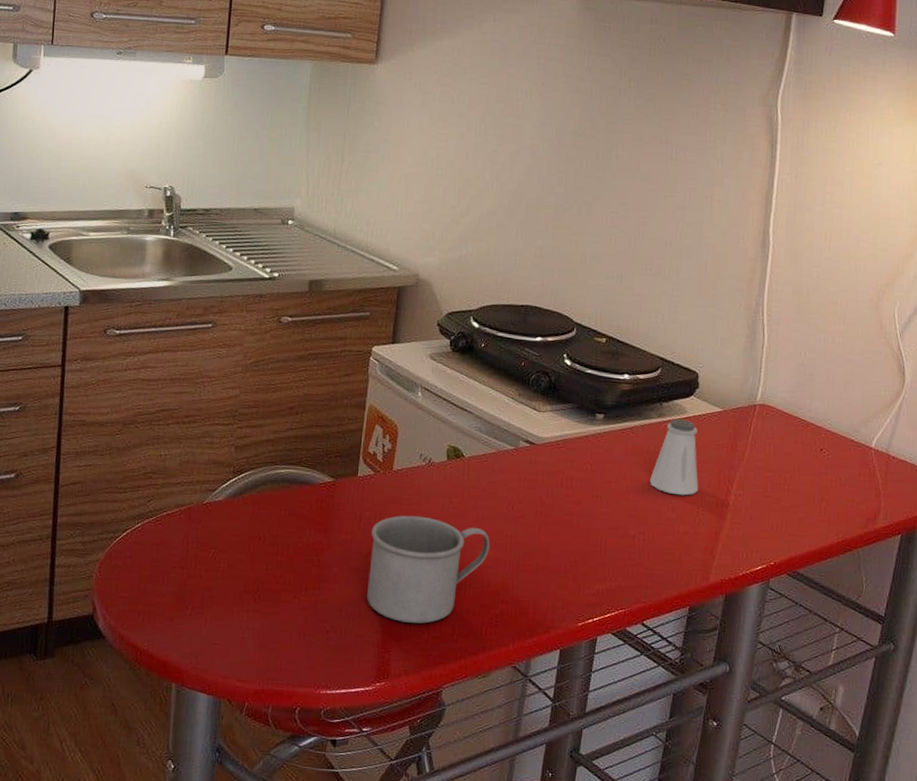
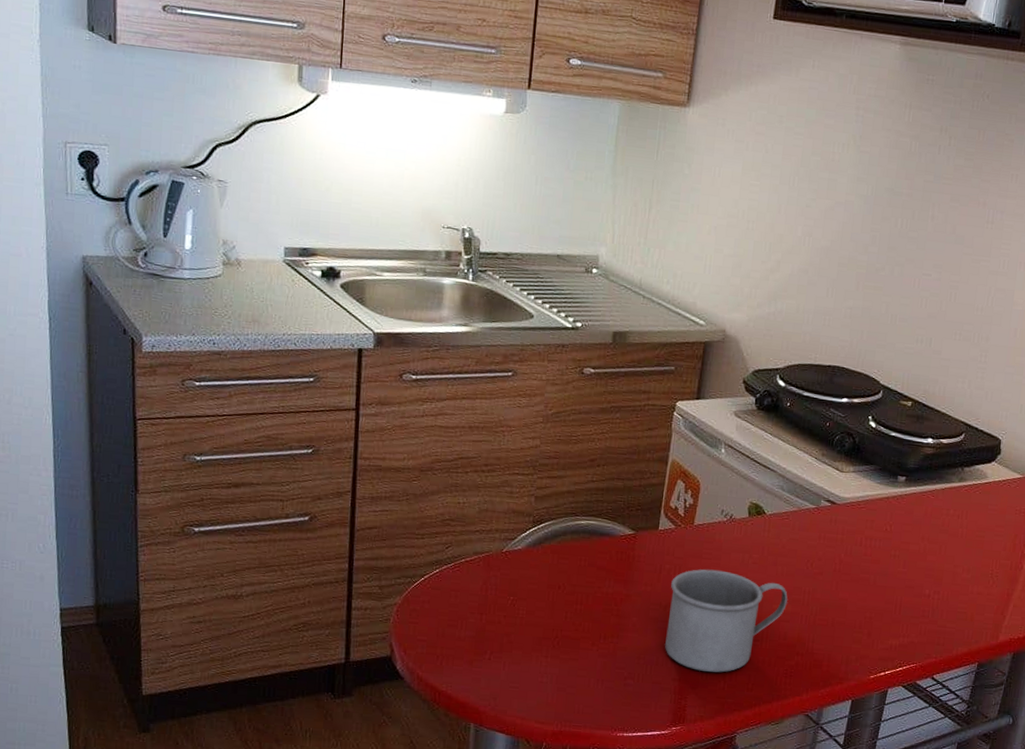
saltshaker: present [650,419,699,496] -> none [947,483,997,558]

